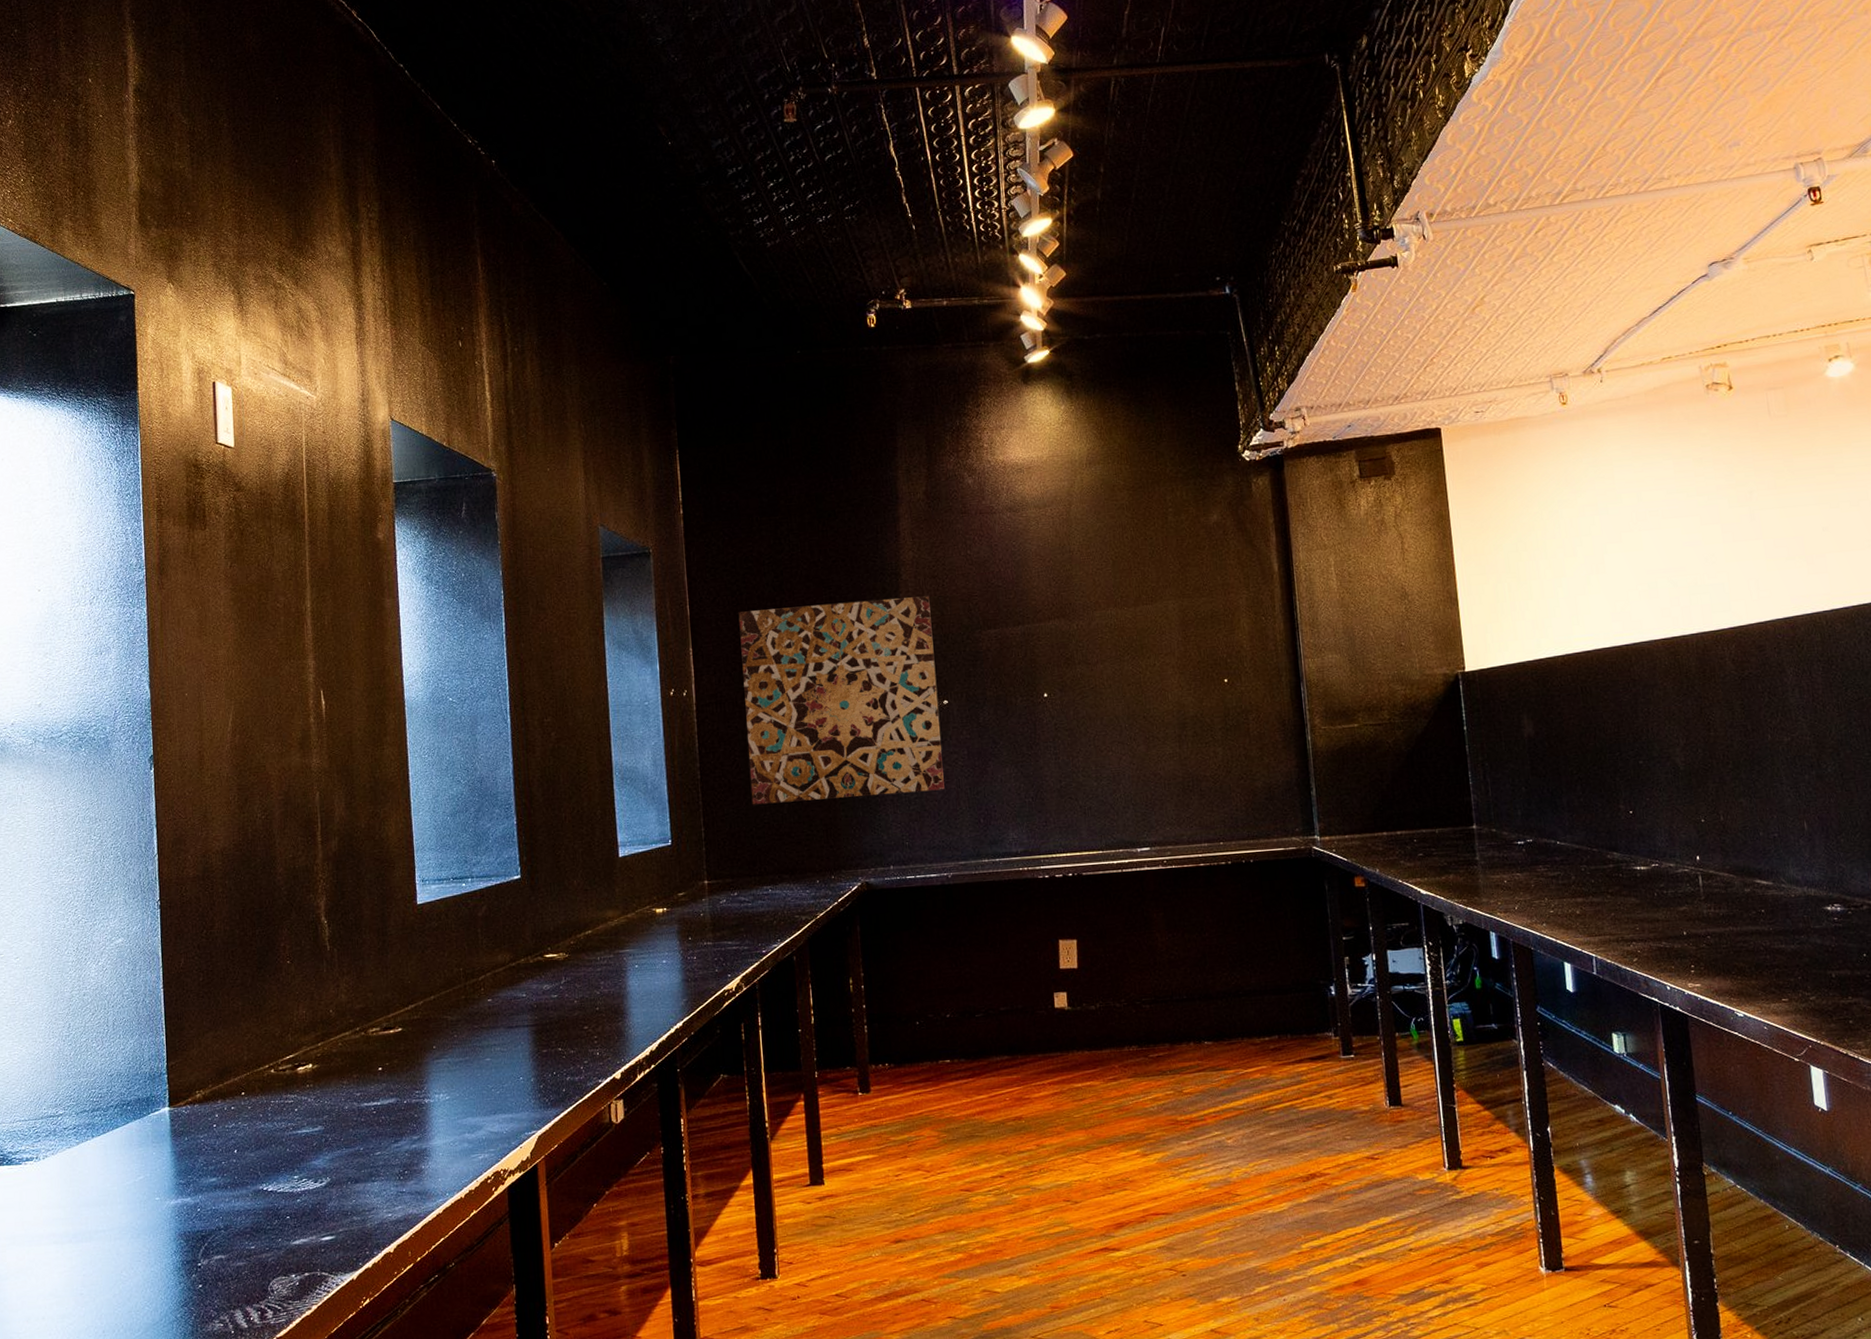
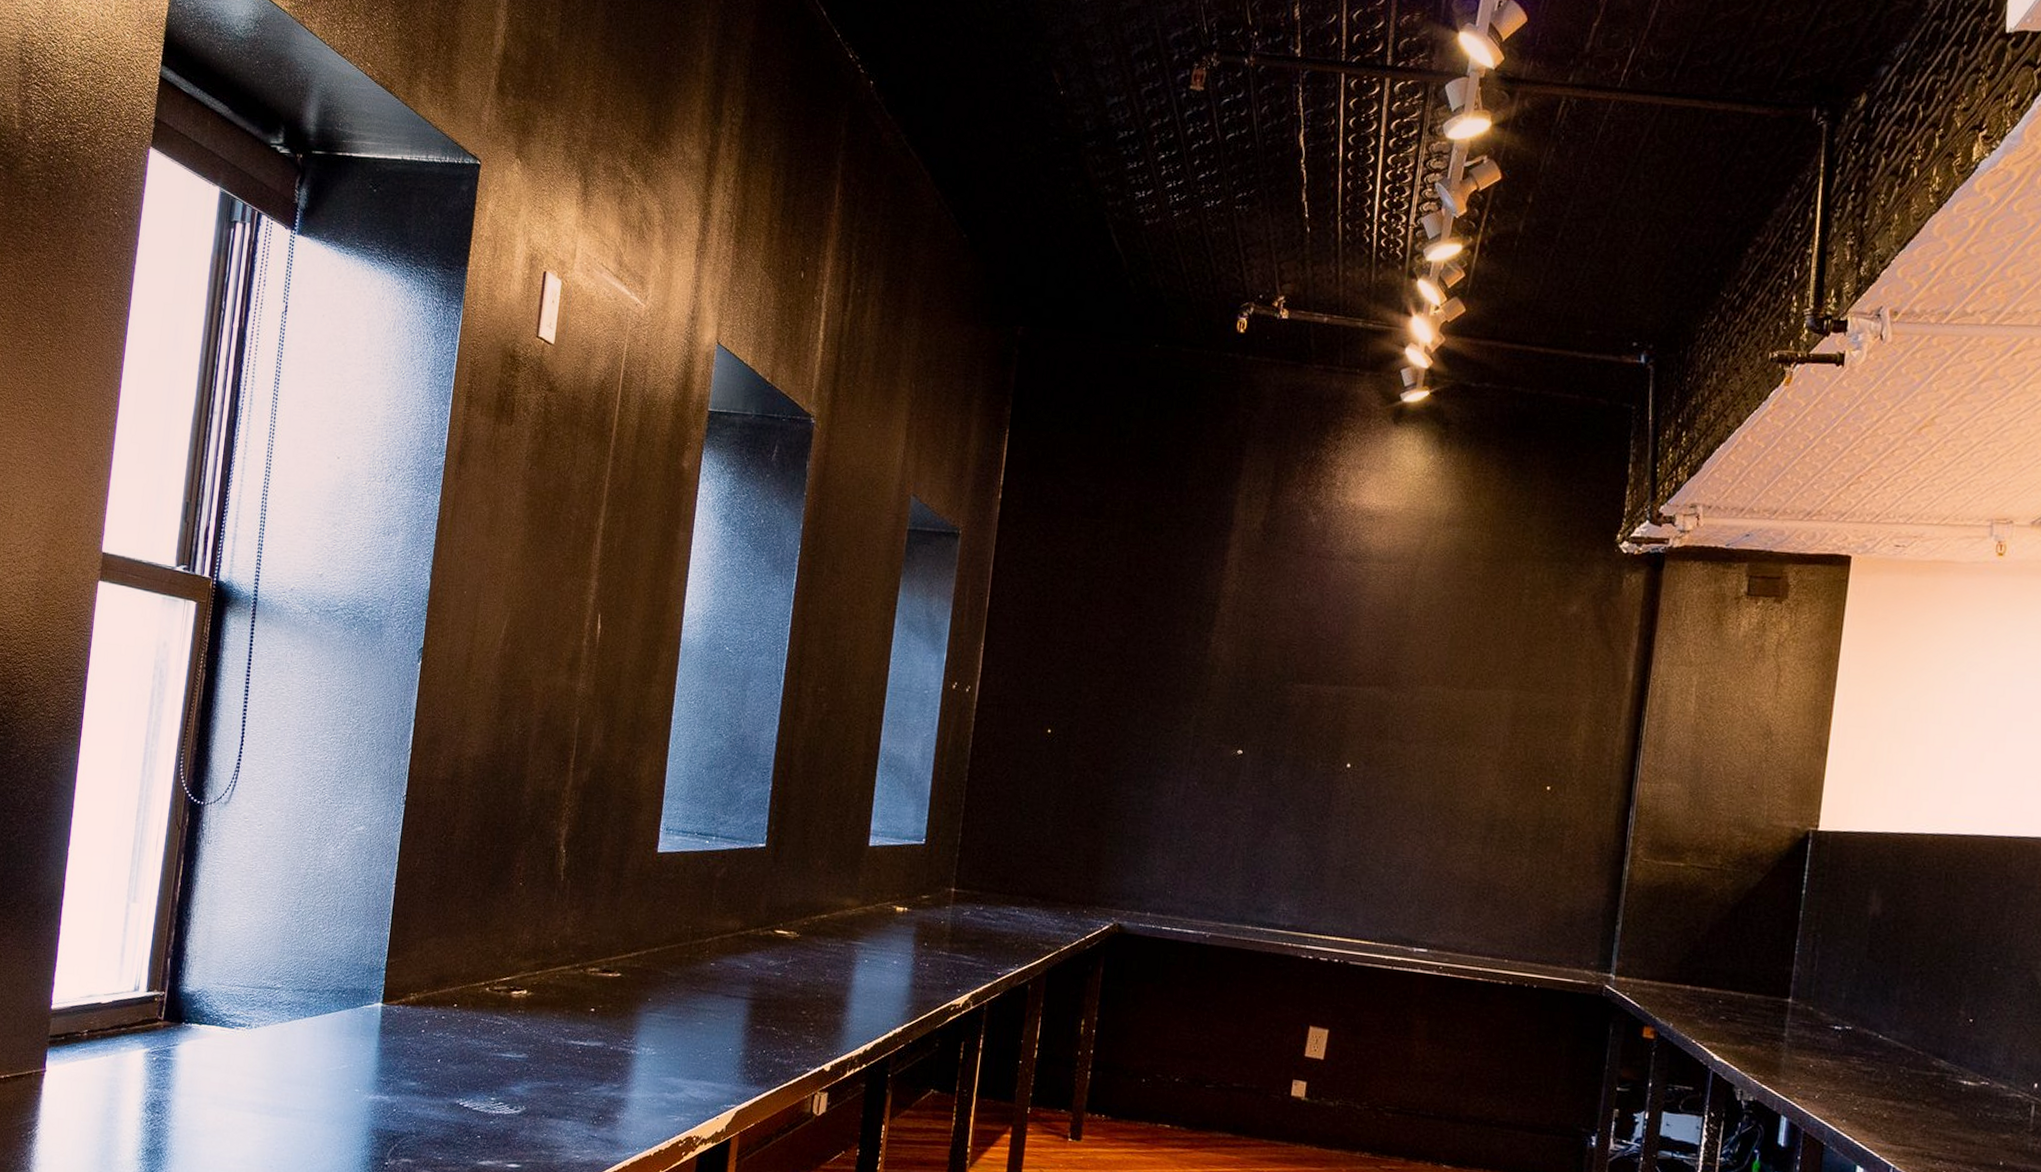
wall art: present [738,596,945,805] -> none [1015,614,1245,844]

